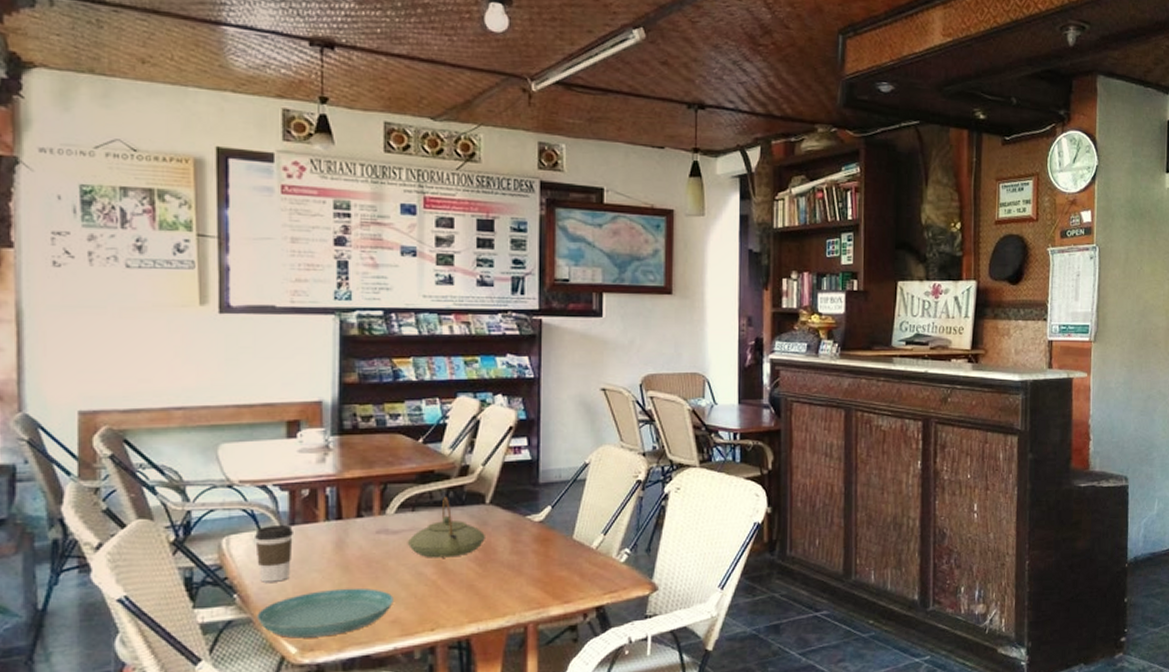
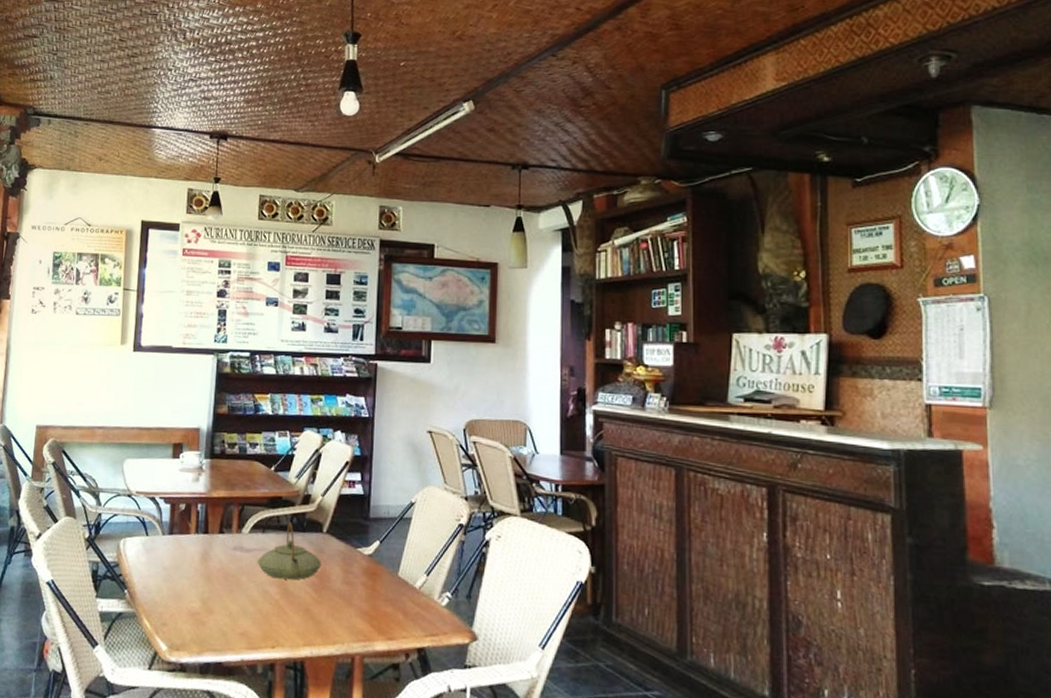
coffee cup: present [255,525,293,582] -> none [143,533,171,584]
saucer: present [257,588,393,639] -> none [139,596,243,640]

